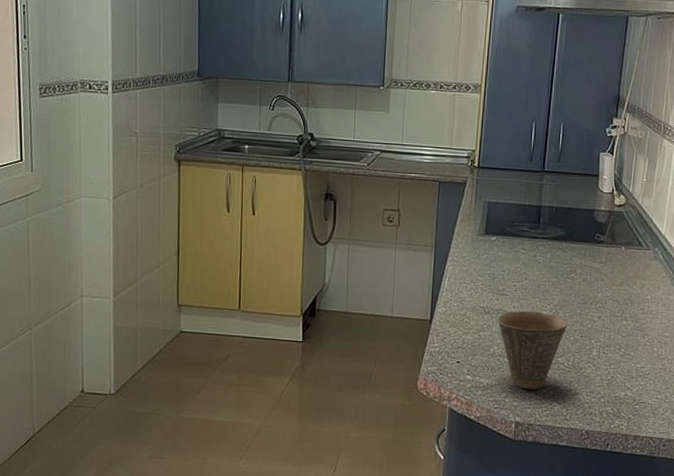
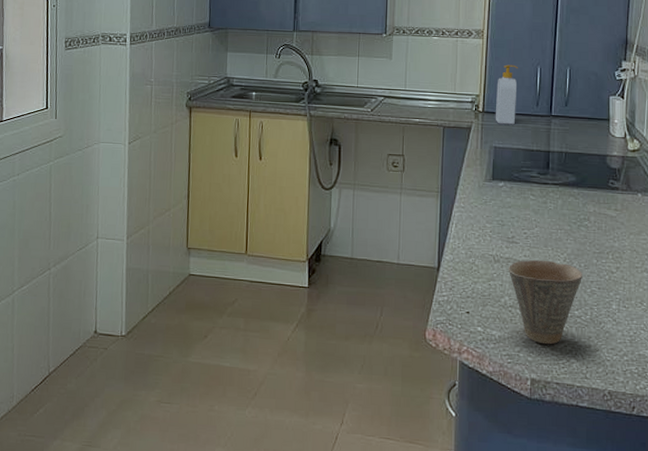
soap bottle: none [489,120,514,180] -> present [495,64,518,125]

